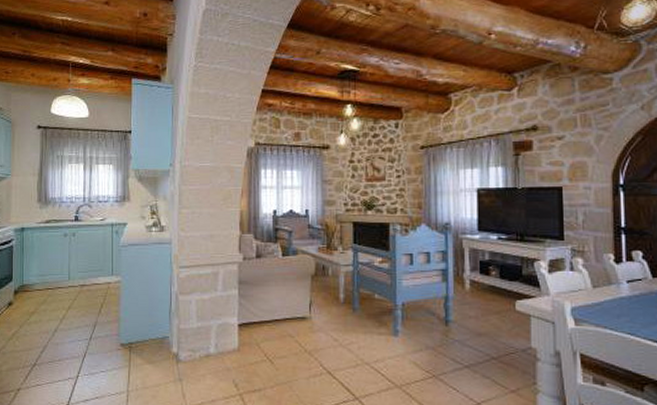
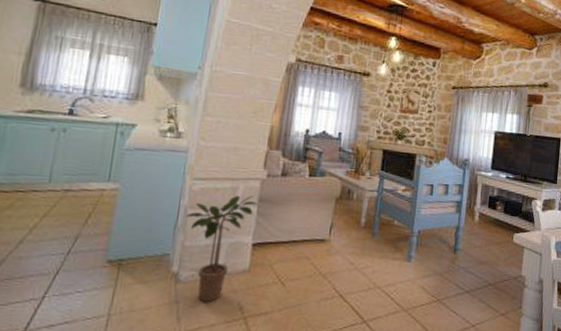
potted plant: none [178,279,238,380] -> present [186,195,258,302]

